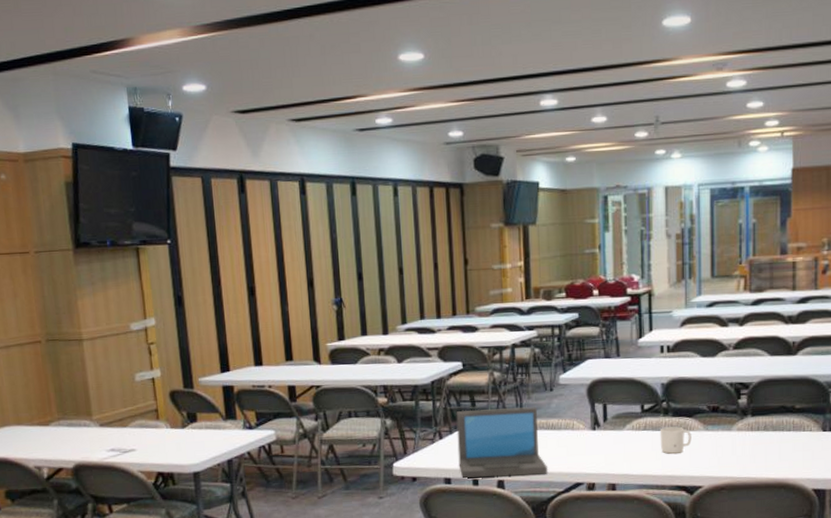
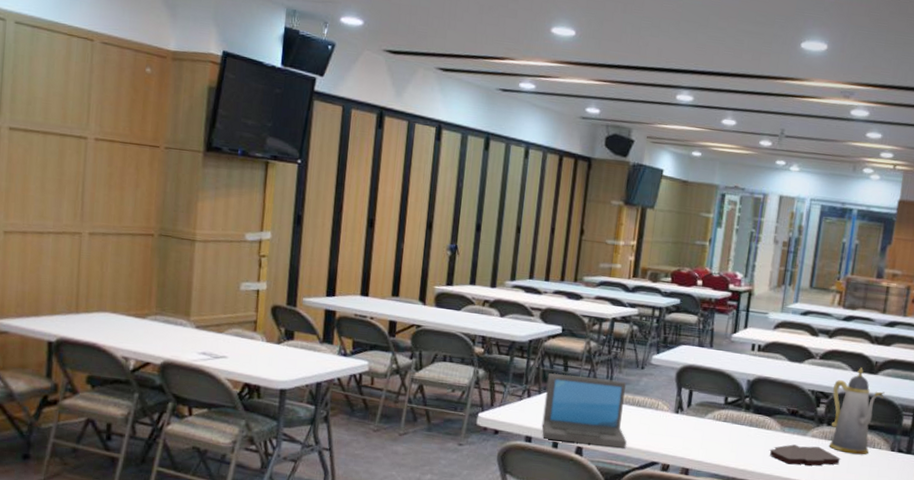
mug: present [660,426,692,454] -> none [737,422,769,449]
papers: none [695,439,772,463] -> present [769,444,842,466]
coffee pot: none [752,351,807,441] -> present [829,367,885,455]

